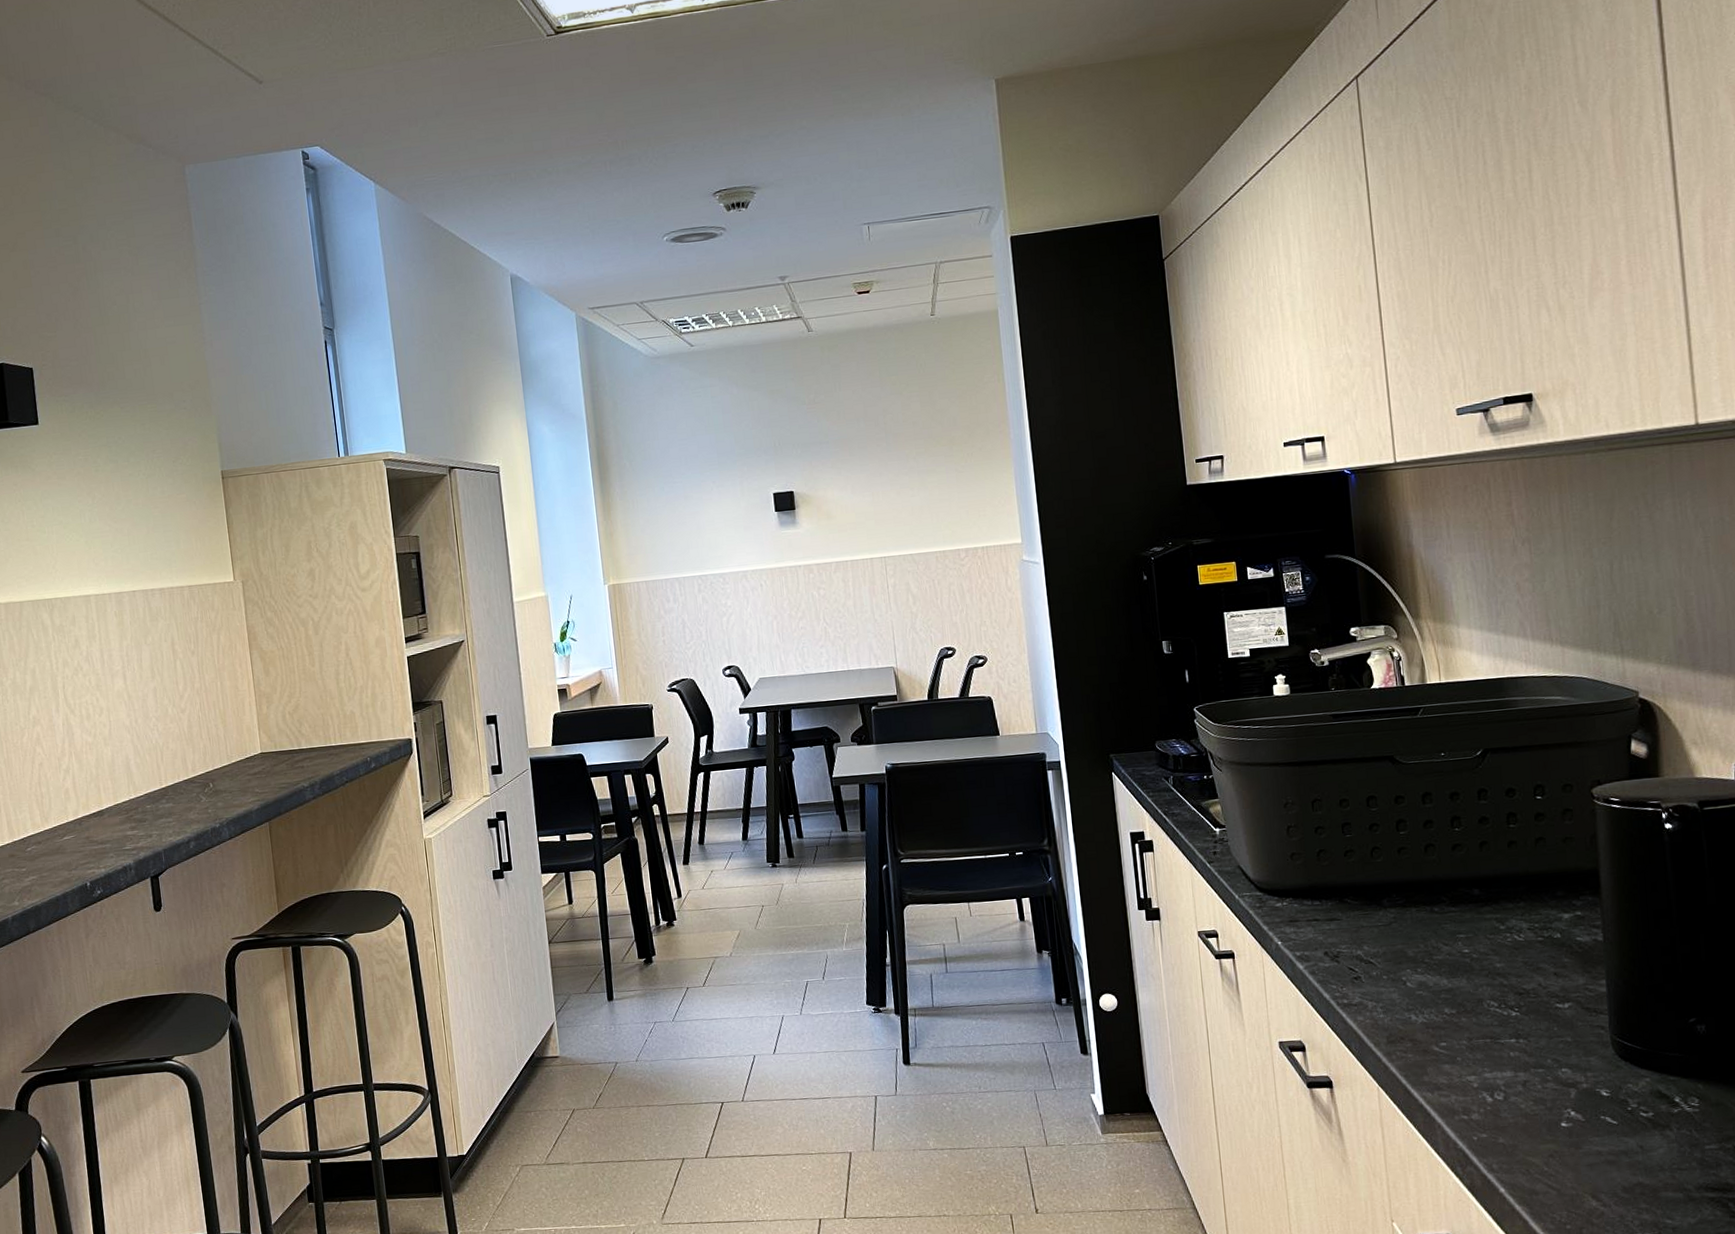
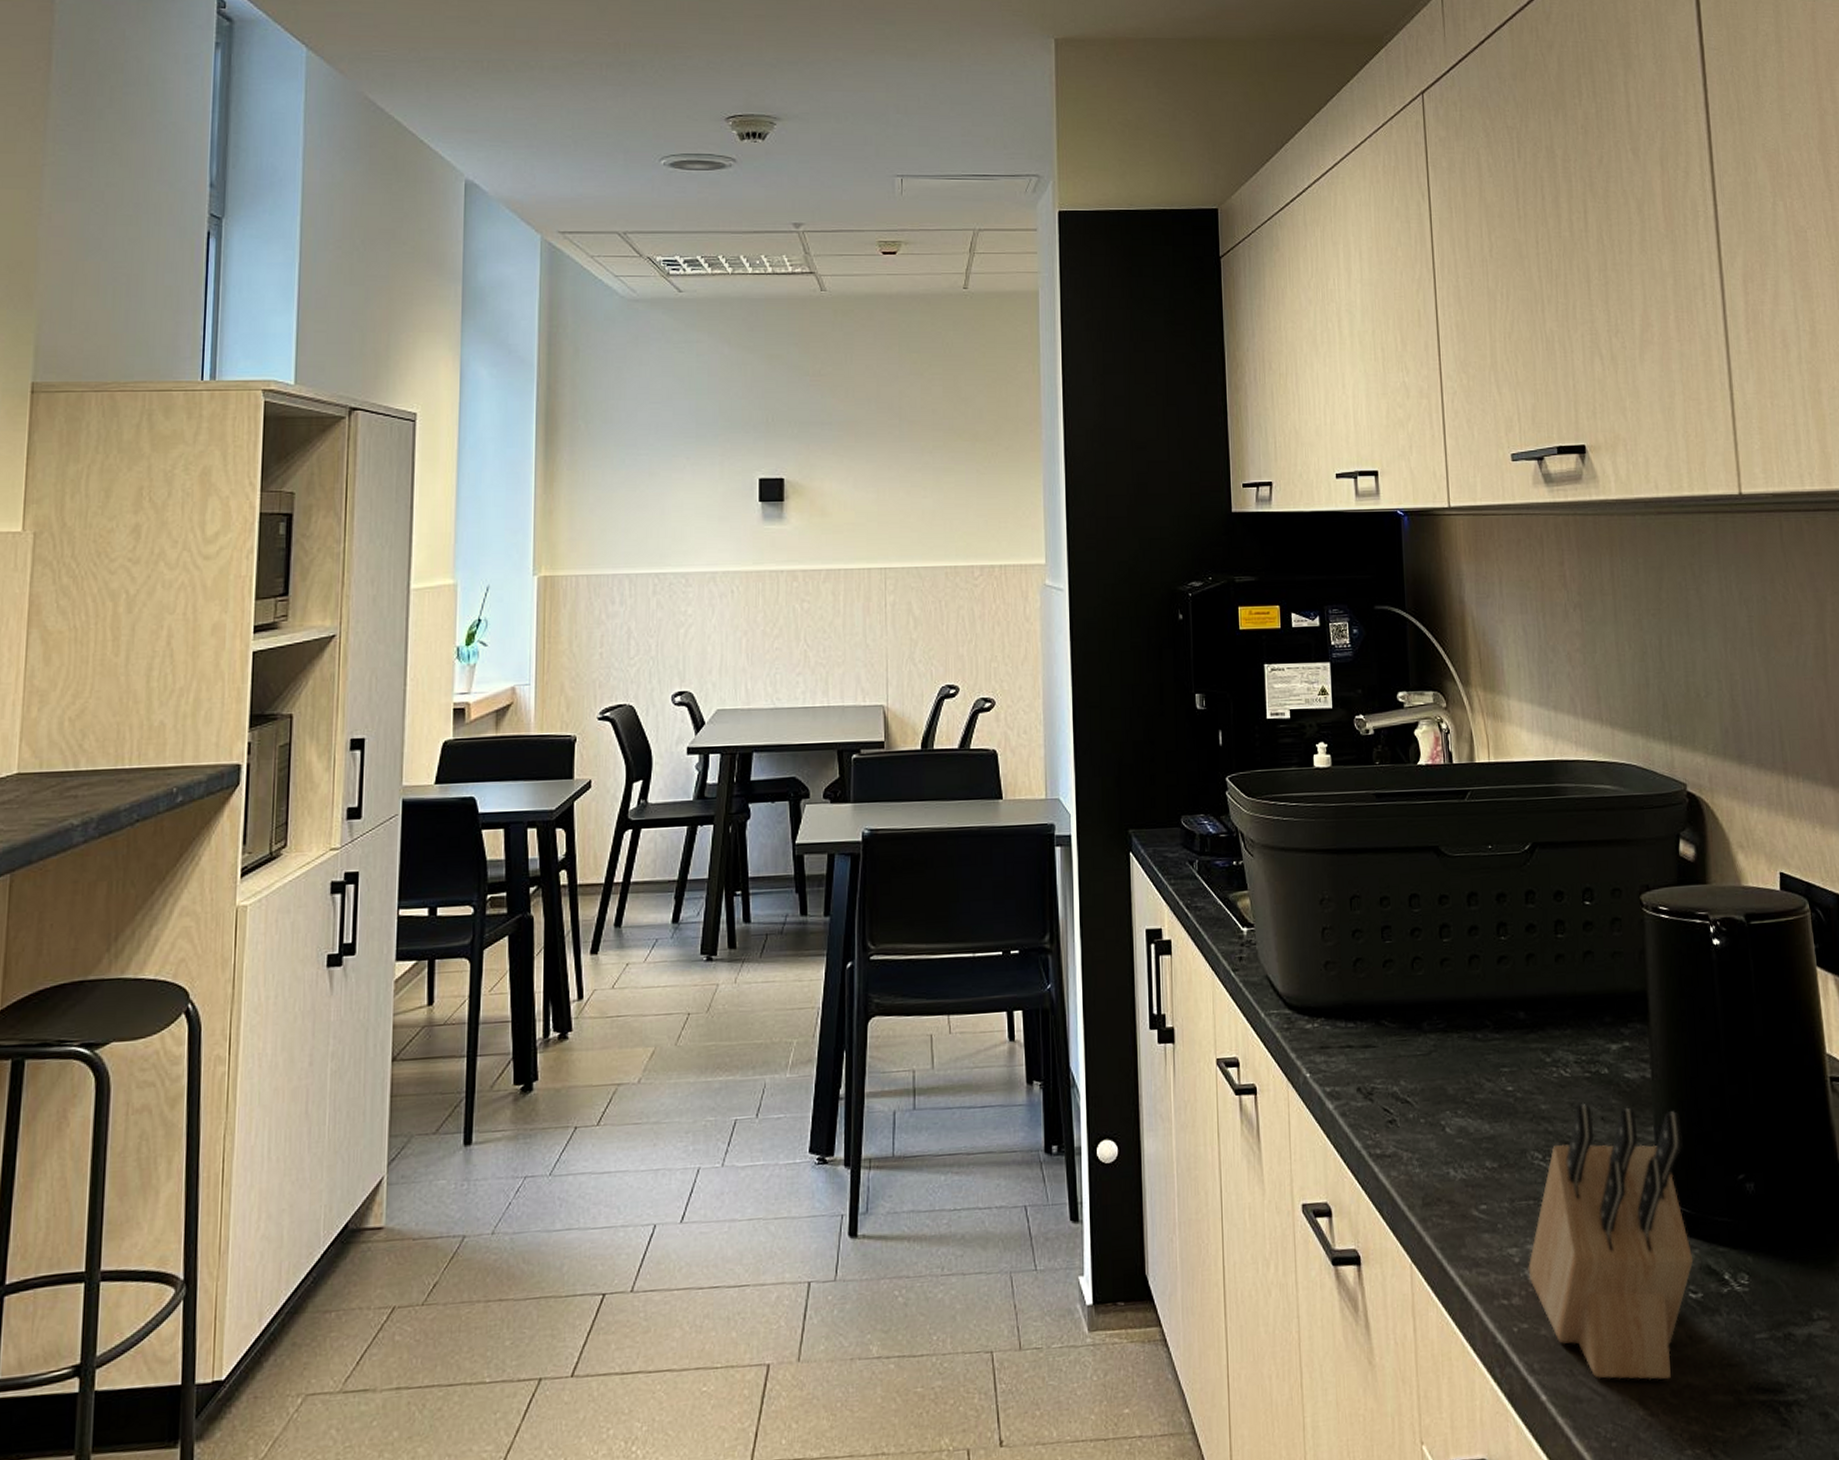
knife block: none [1486,961,1645,1179] -> present [1528,1103,1694,1381]

